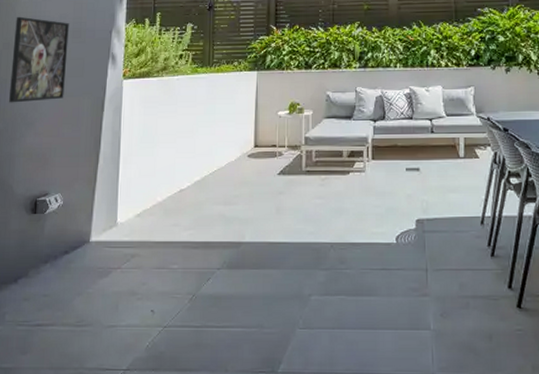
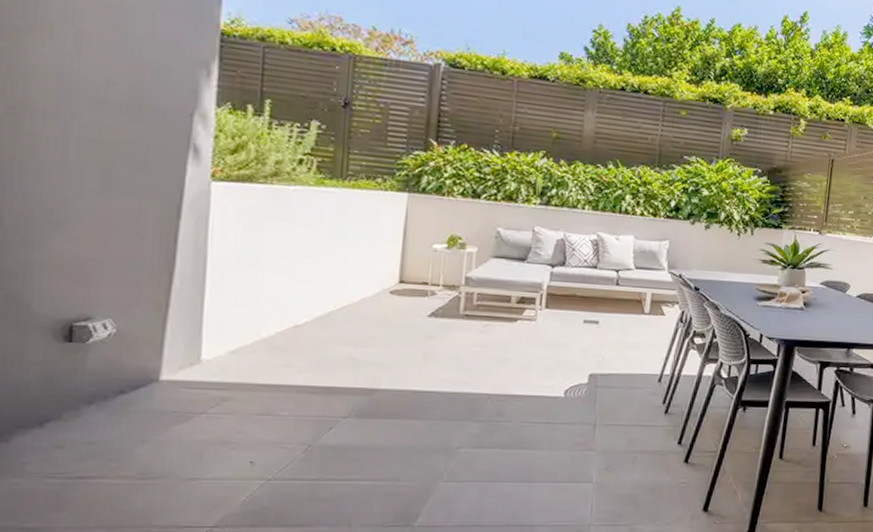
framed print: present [9,16,69,103] -> none [20,70,122,196]

